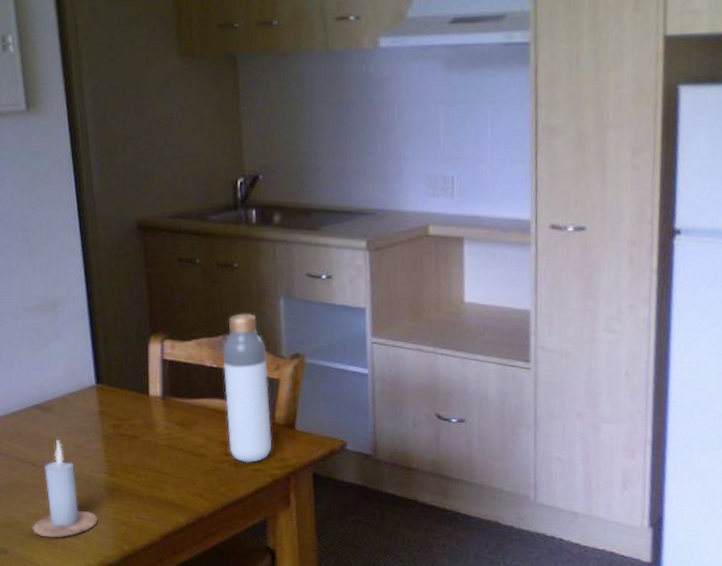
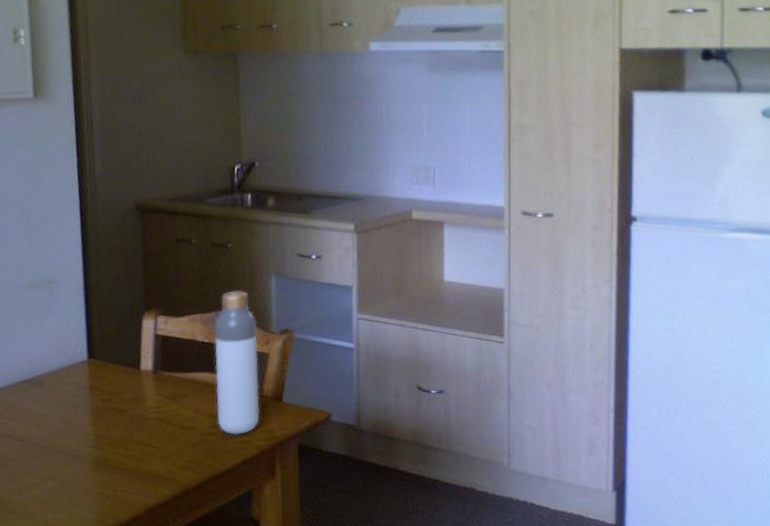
candle: present [32,439,98,538] -> none [14,414,83,514]

